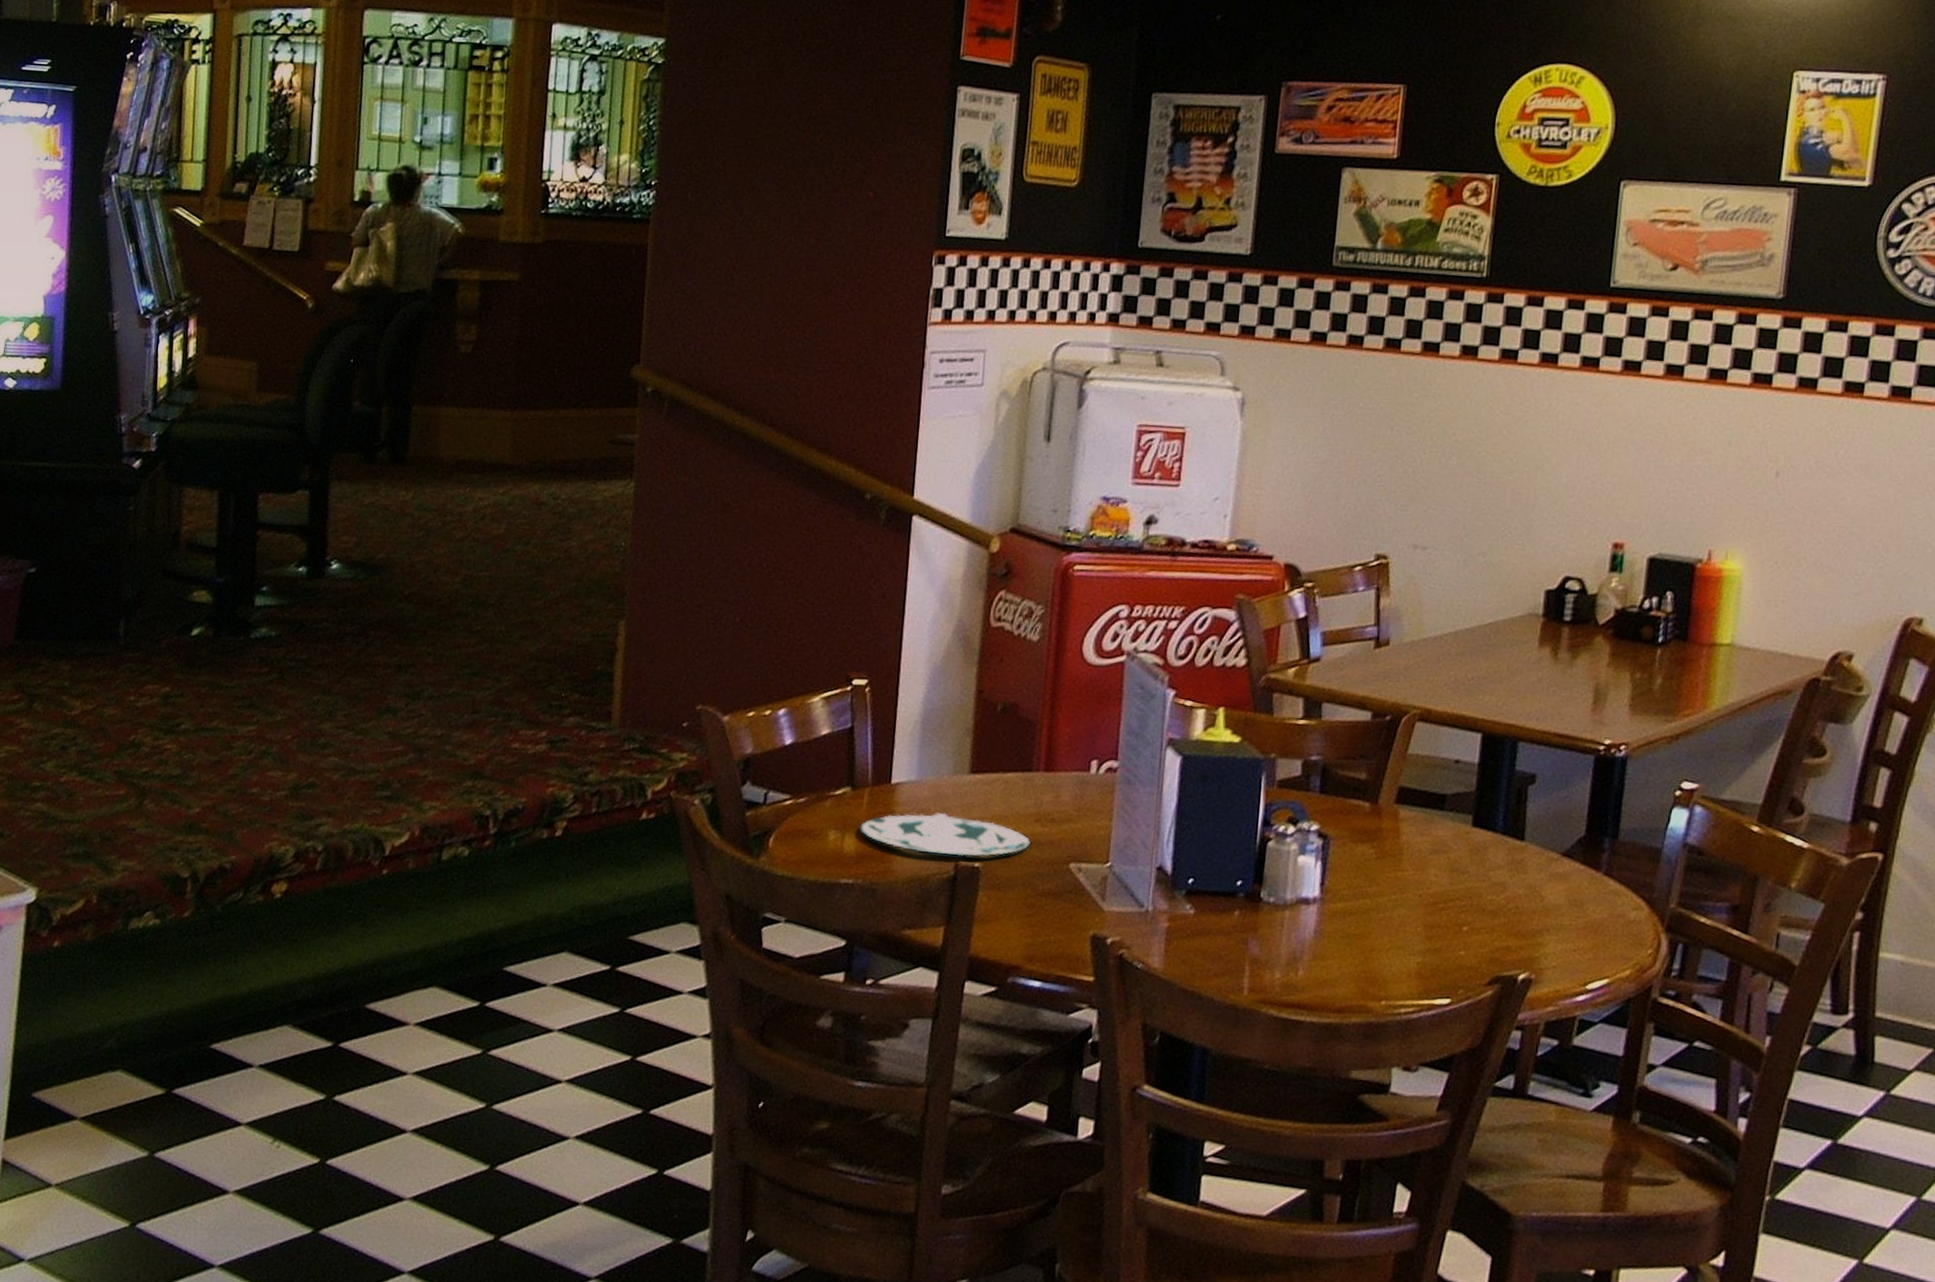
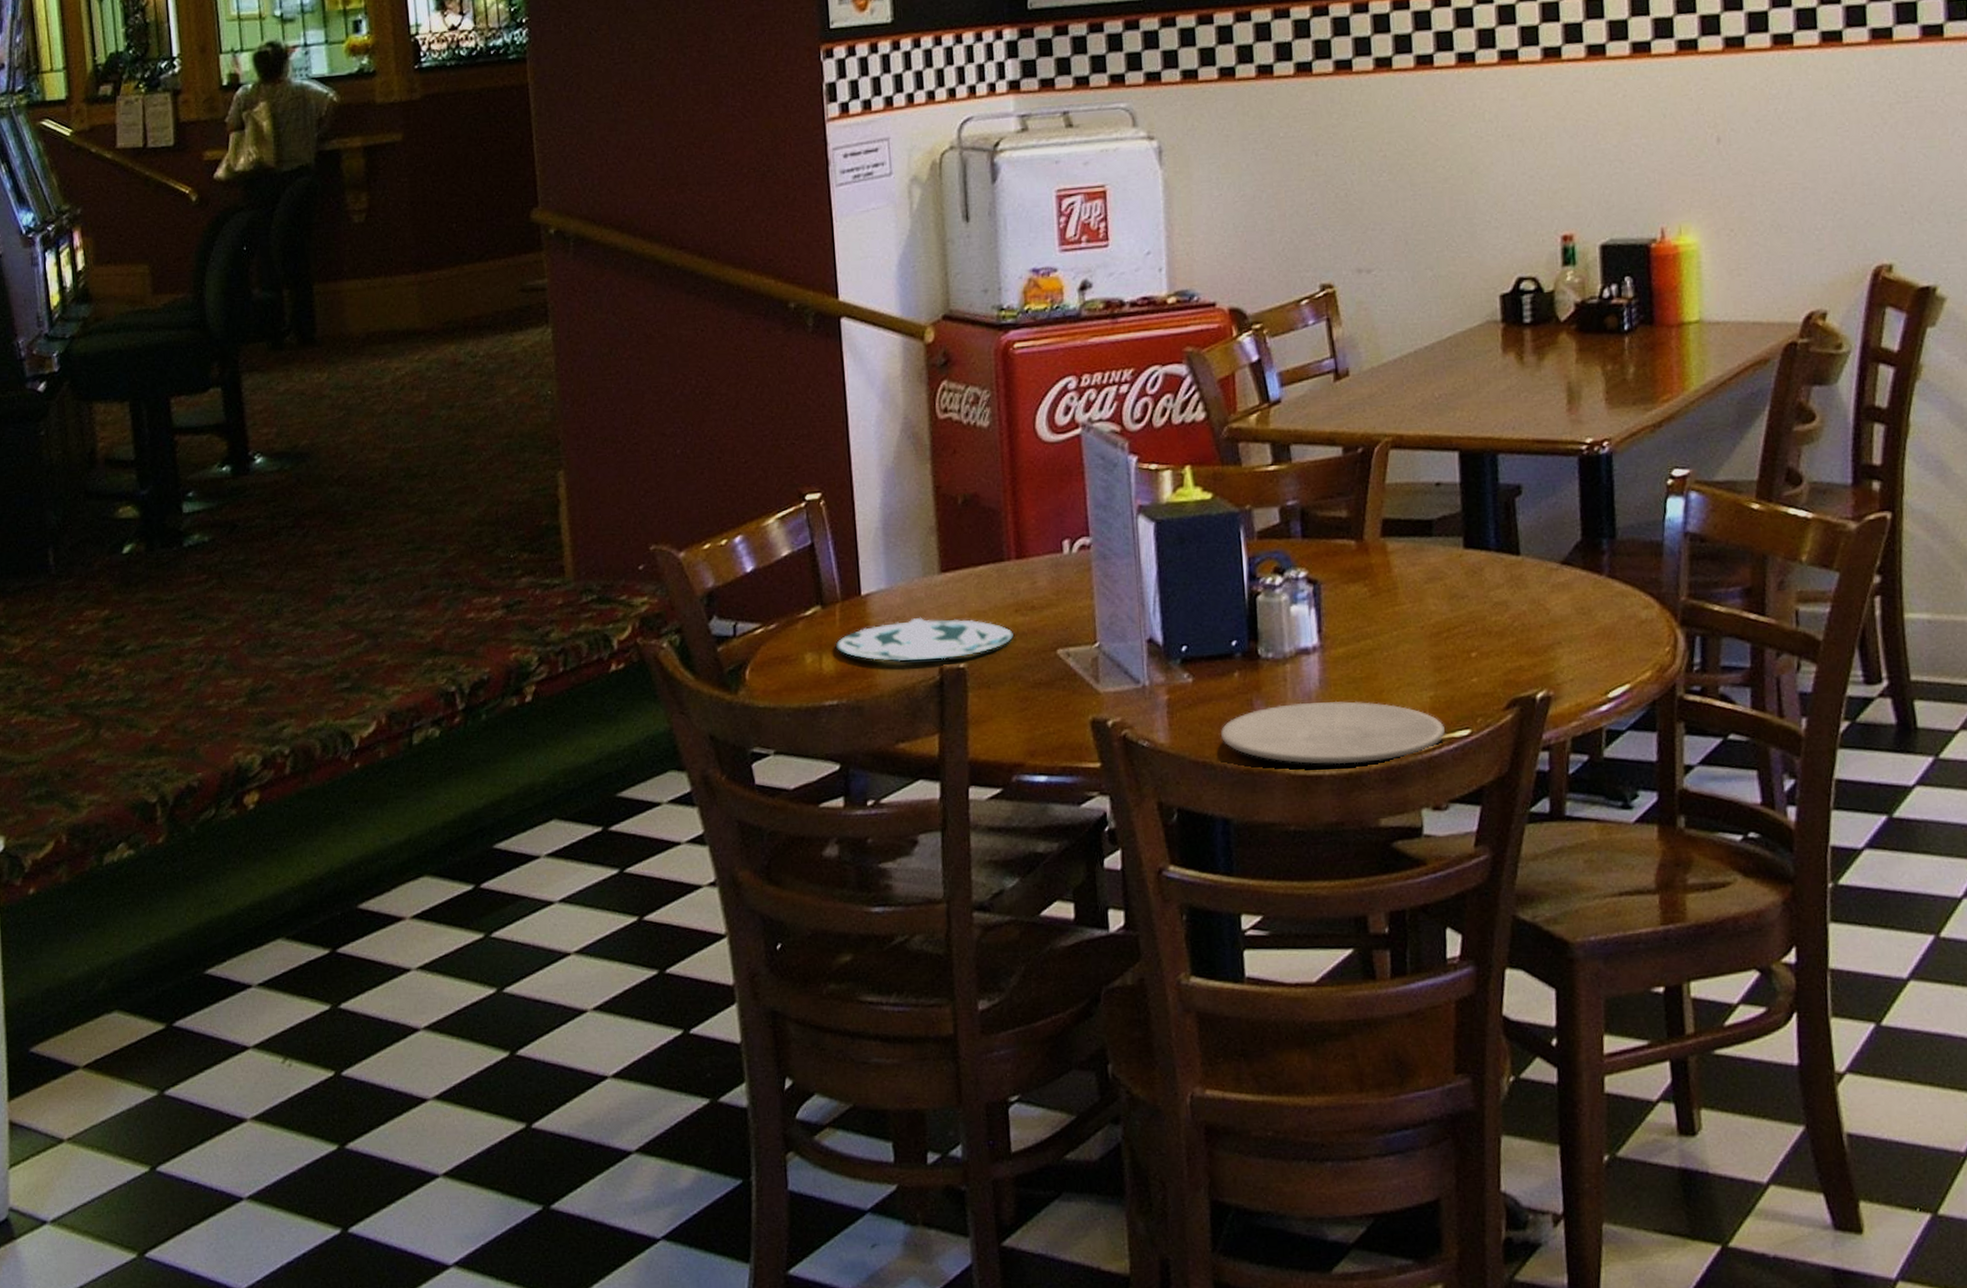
plate: none [1213,948,1427,1017] -> present [1221,701,1446,765]

